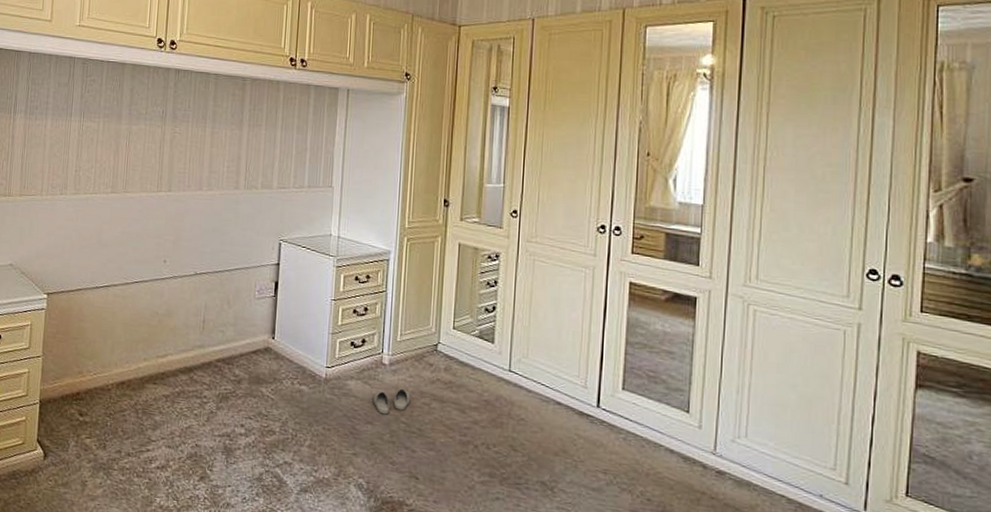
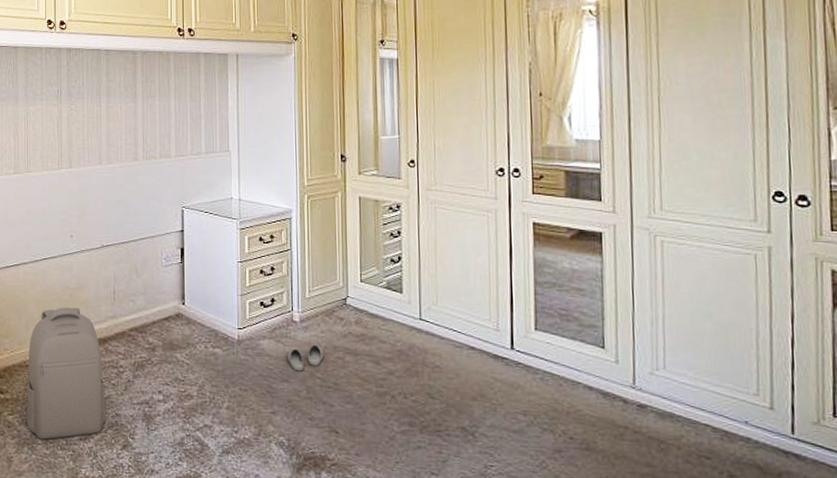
backpack: none [103,332,187,466] -> present [26,307,106,440]

